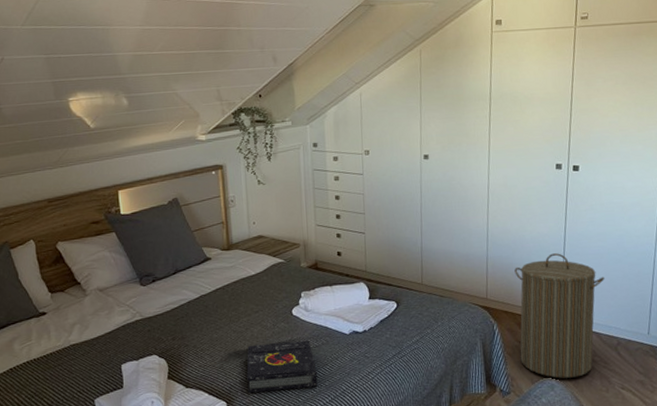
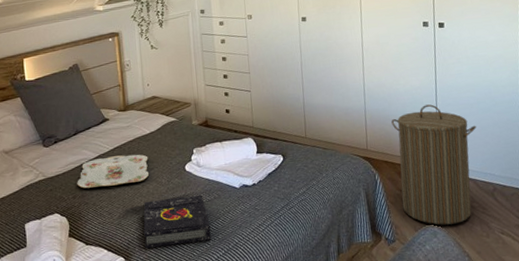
serving tray: none [176,296,253,330] -> present [77,154,149,189]

